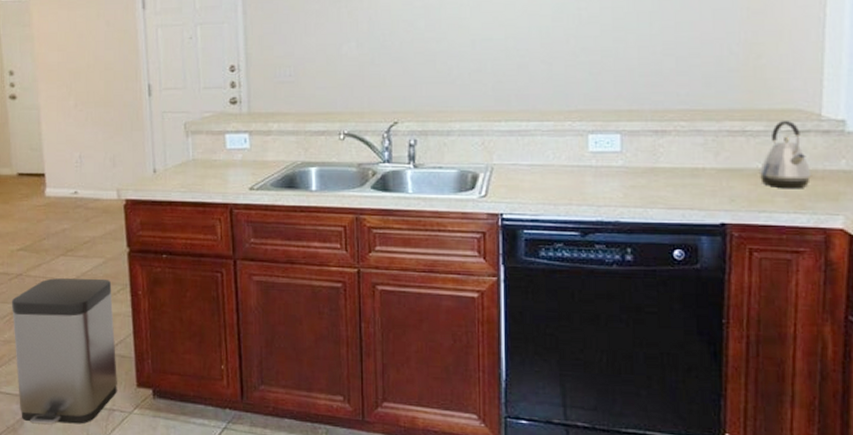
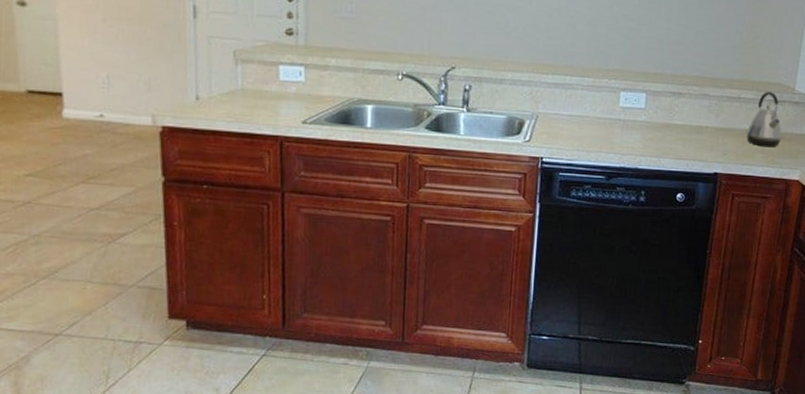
pedal bin: present [11,278,117,425] -> none [16,207,146,361]

